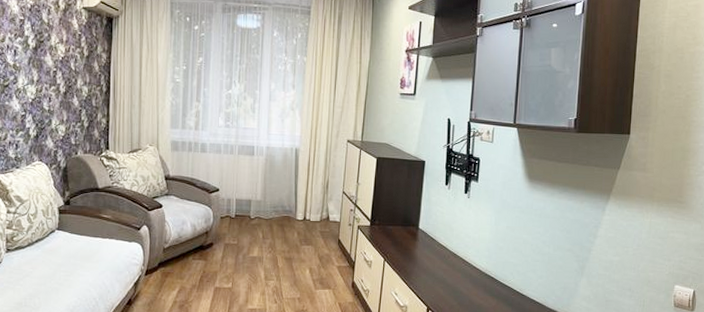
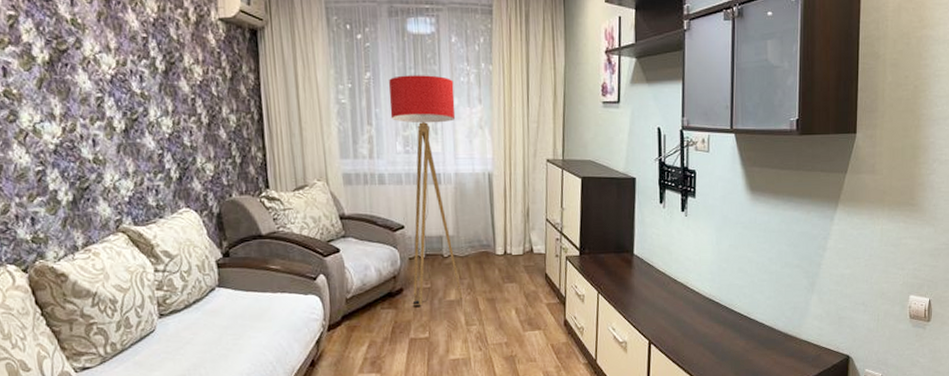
floor lamp: none [216,61,272,260] -> present [389,75,463,306]

